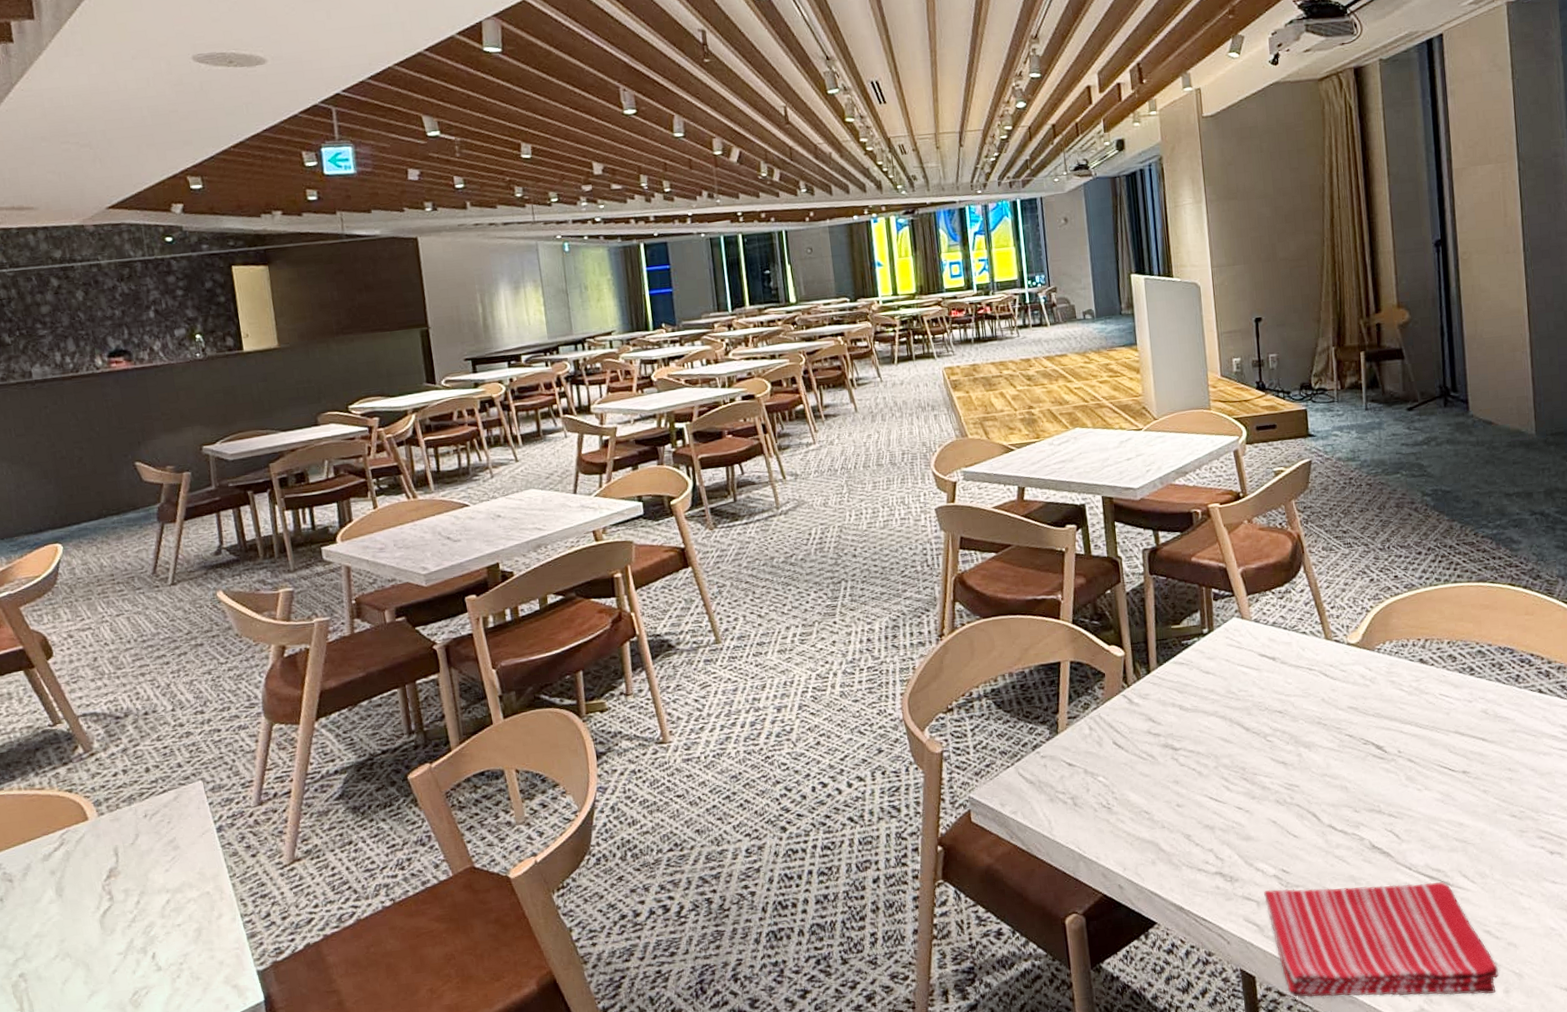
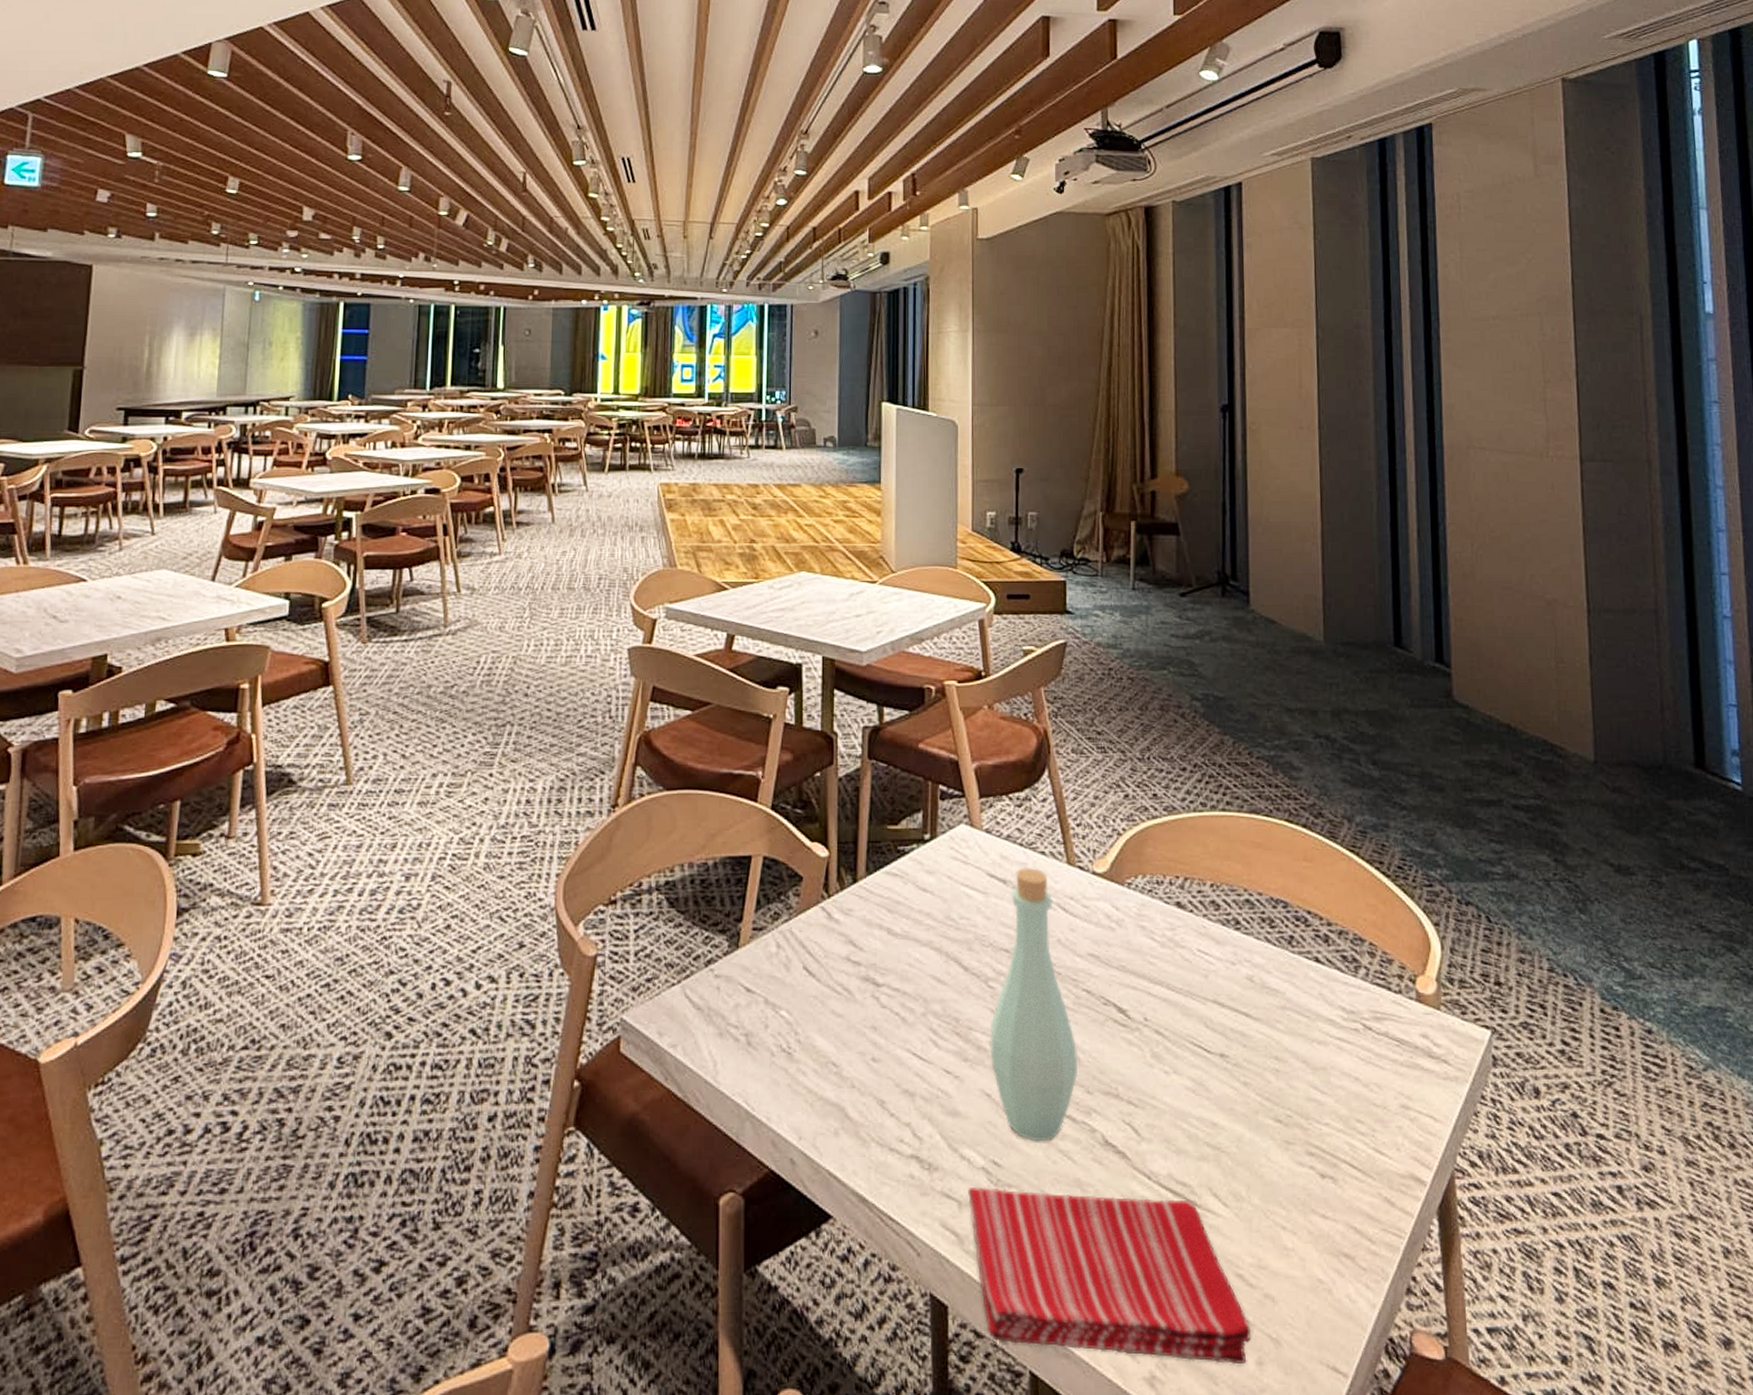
bottle: none [1271,645,1346,852] -> present [990,867,1078,1142]

